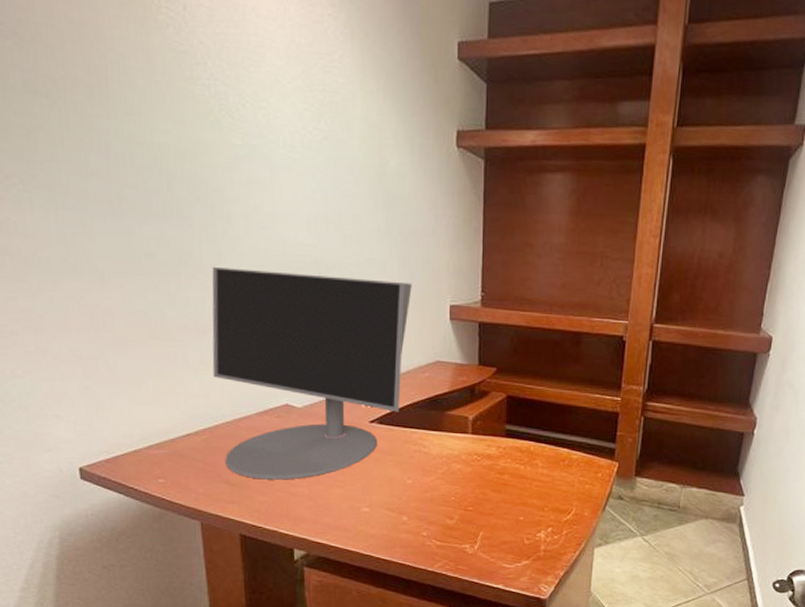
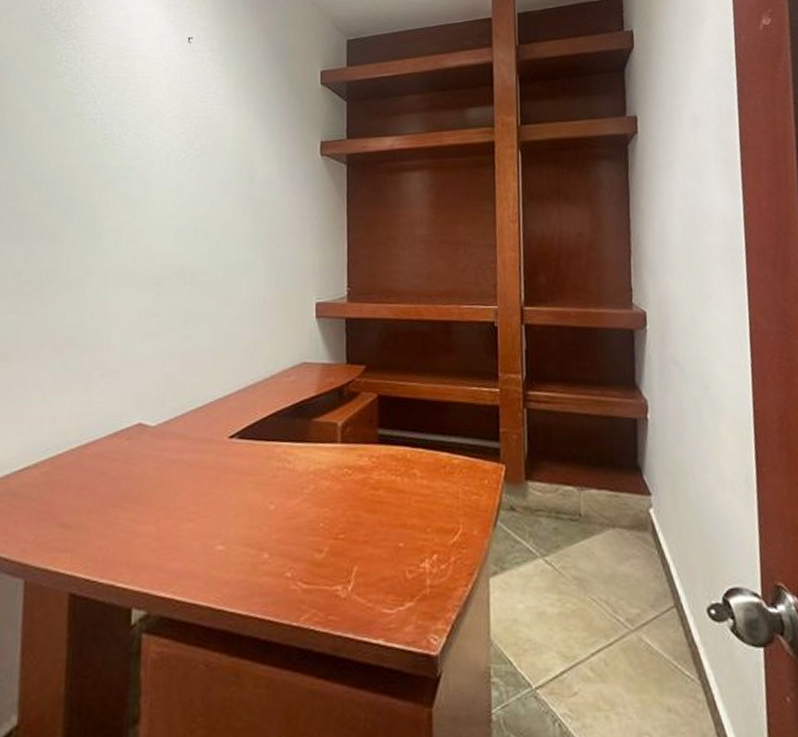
computer monitor: present [212,266,412,480] -> none [63,280,278,518]

